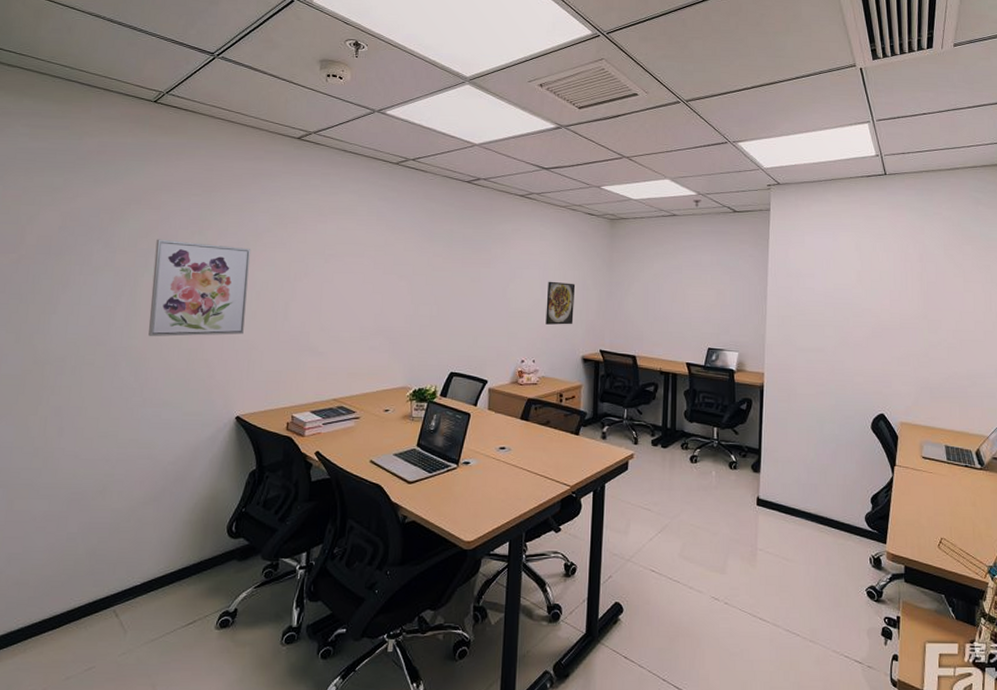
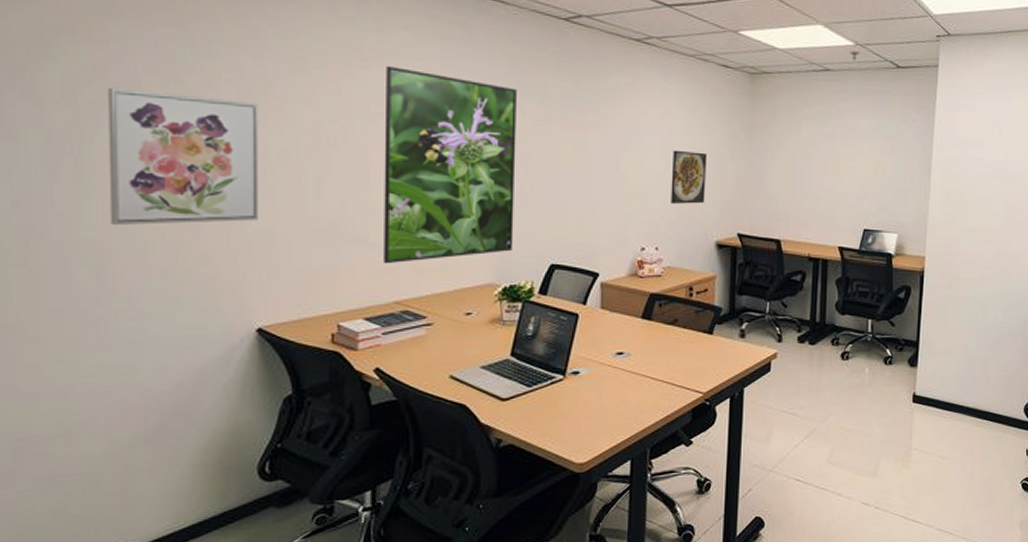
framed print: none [327,219,430,369] -> present [384,65,517,264]

